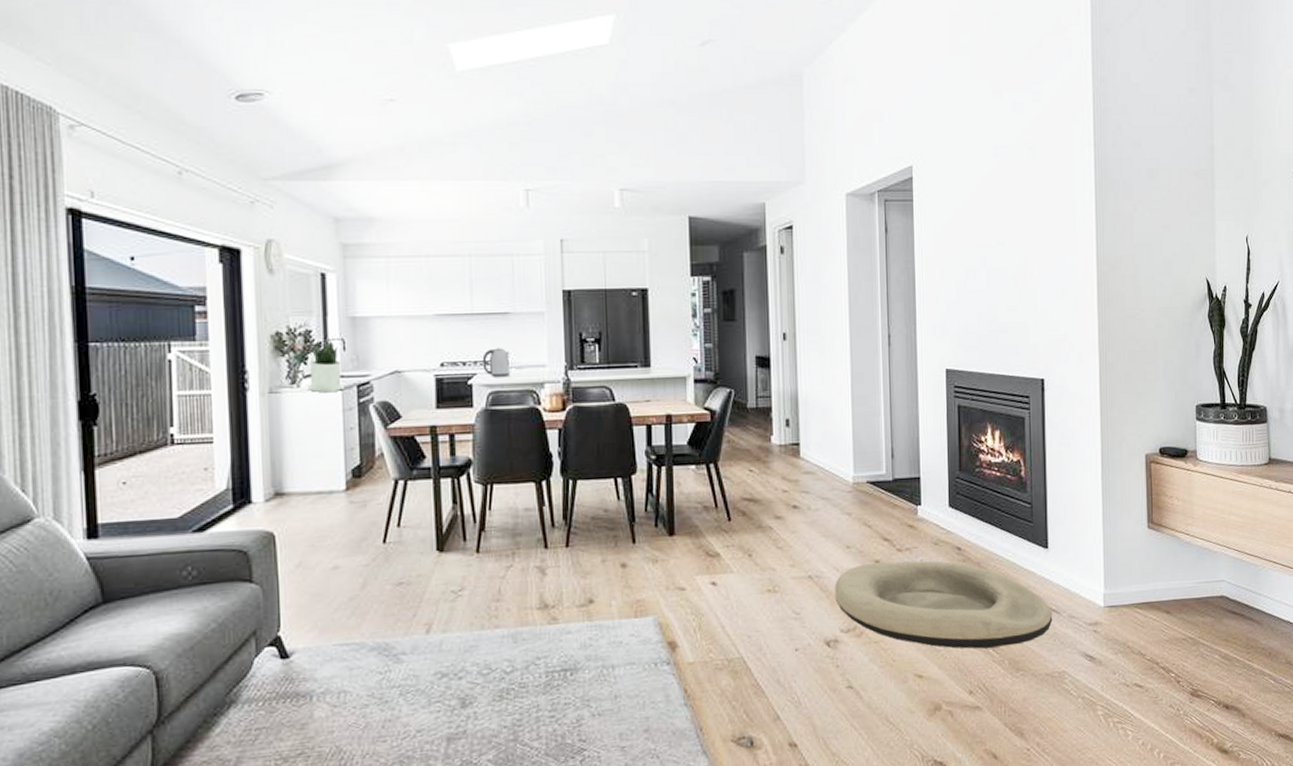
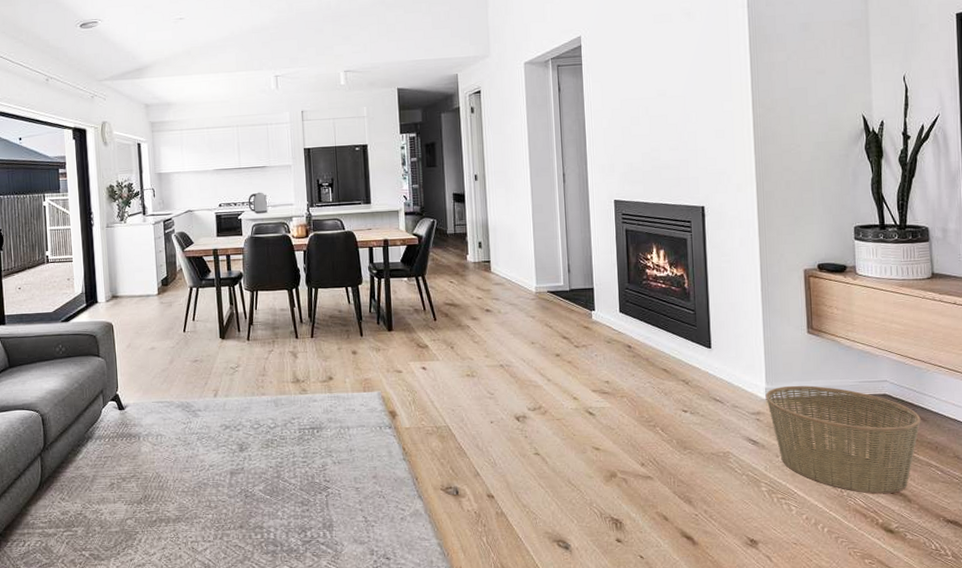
planter: present [306,341,344,393] -> none [130,190,154,227]
dog bed: present [835,560,1053,649] -> none [522,355,717,429]
basket: none [1104,589,1256,711] -> present [765,385,921,495]

